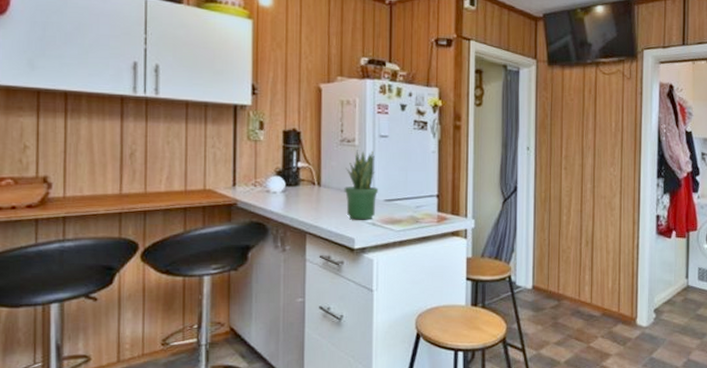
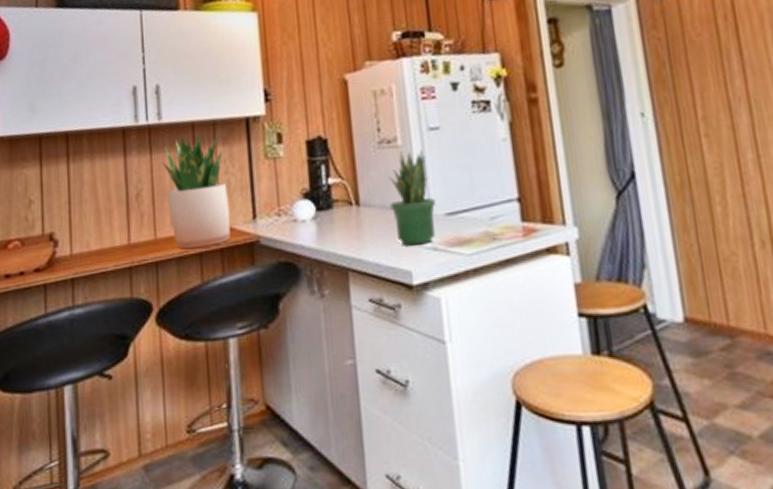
planter: none [157,108,213,204] -> present [163,129,231,250]

